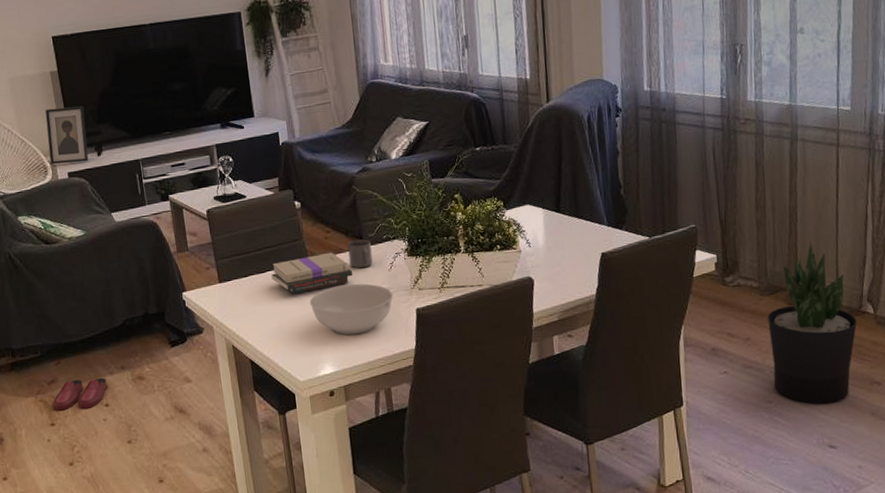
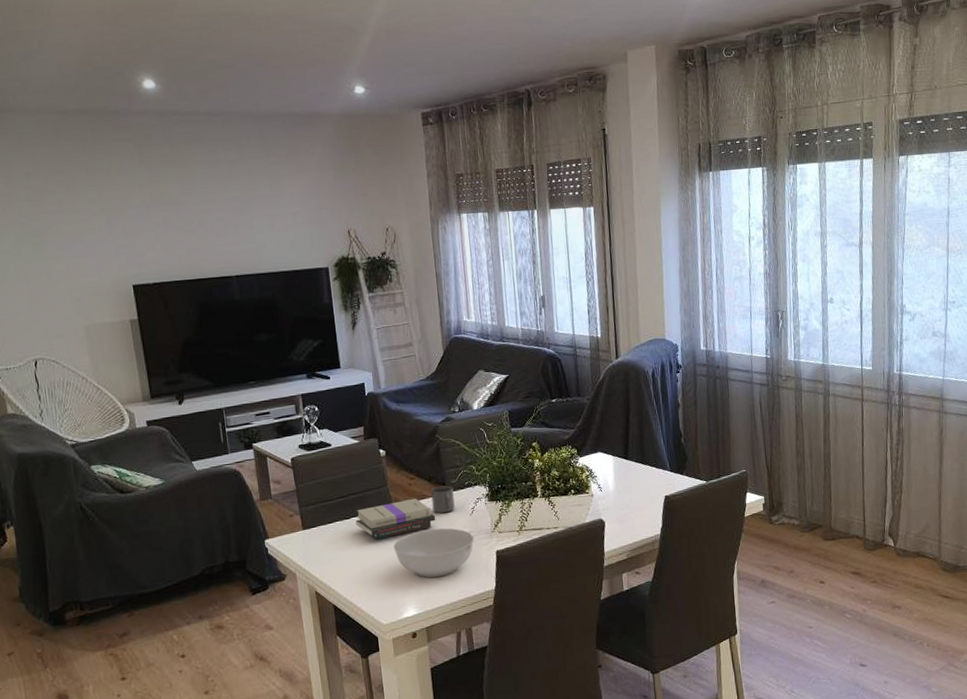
picture frame: present [45,106,89,165] -> none [123,355,169,413]
slippers: present [52,377,107,411] -> none [124,628,184,664]
planter: present [767,241,857,404] -> none [807,484,881,628]

